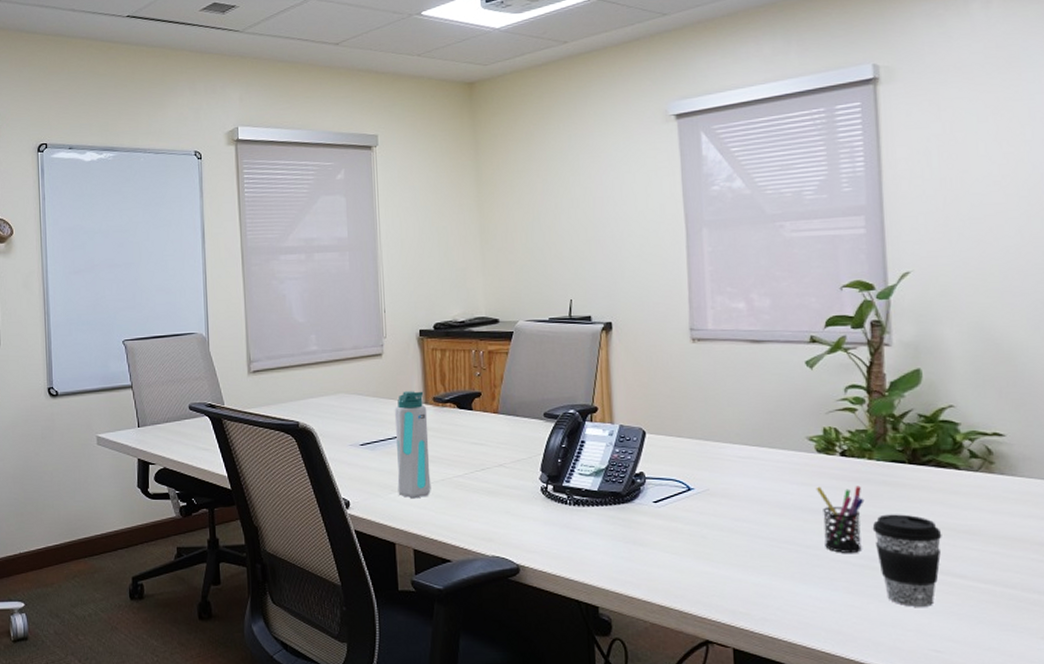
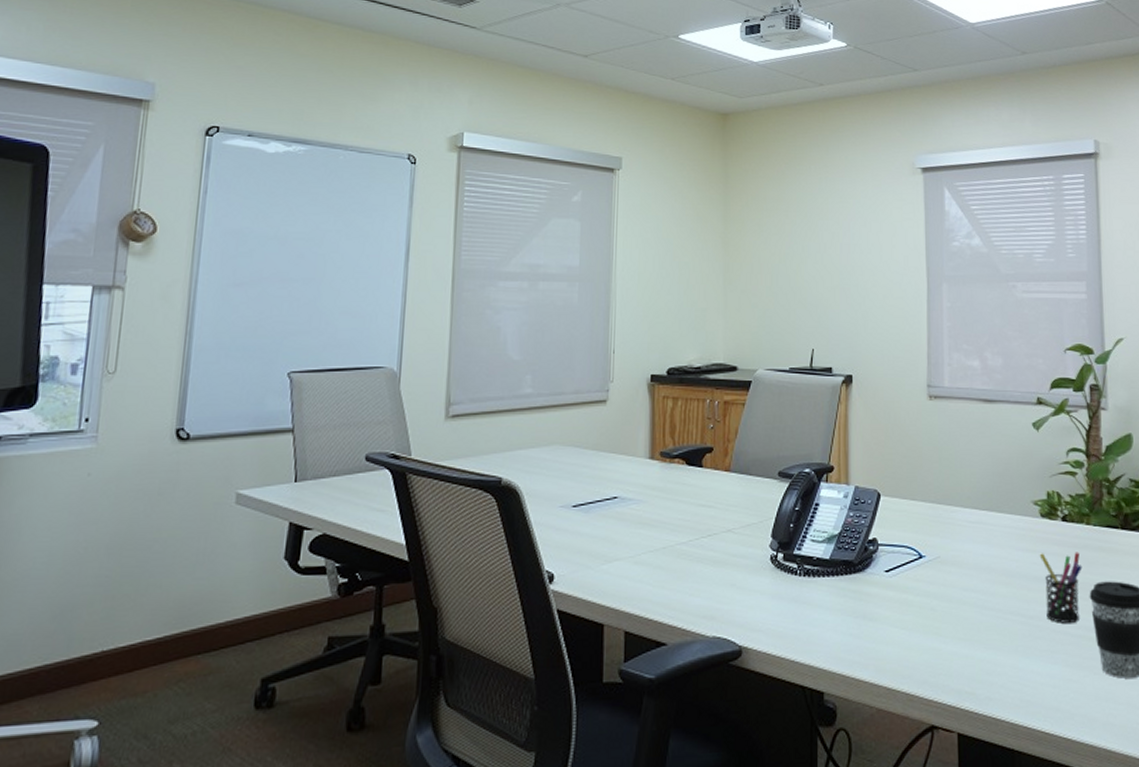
water bottle: present [394,391,431,499] -> none [612,444,653,571]

